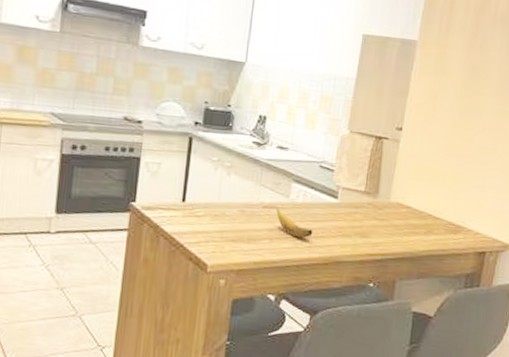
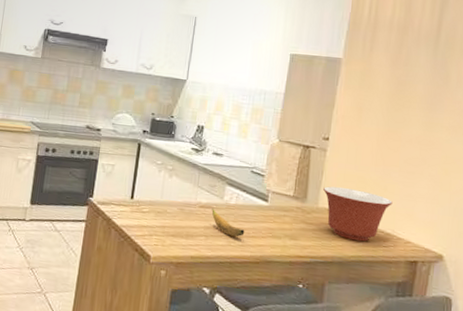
mixing bowl: none [396,179,464,236] -> present [323,186,393,242]

